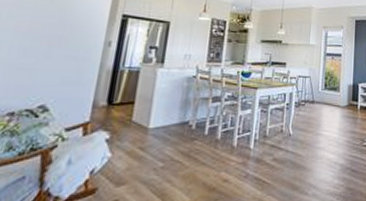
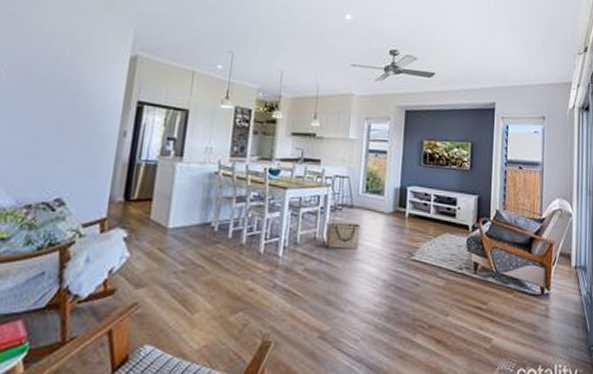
basket: none [291,116,321,139] -> present [325,222,361,250]

